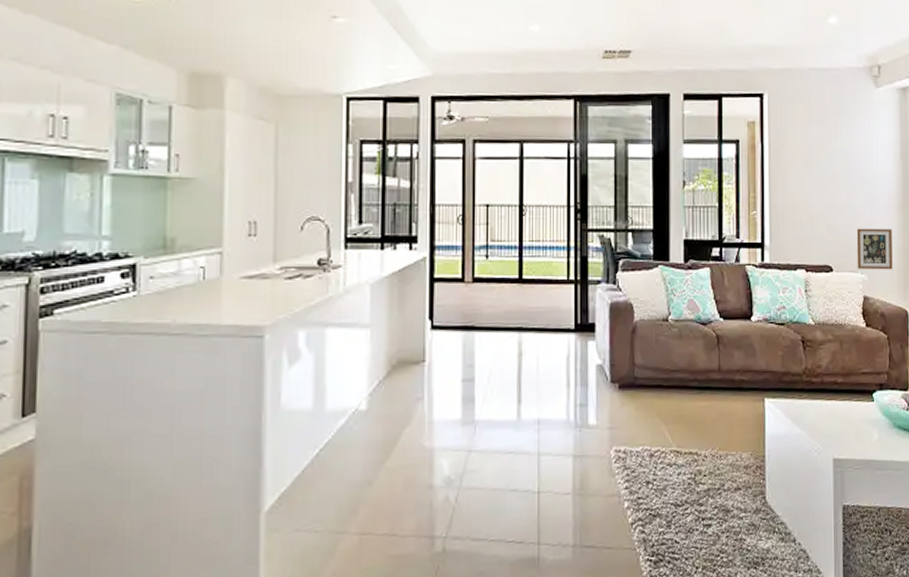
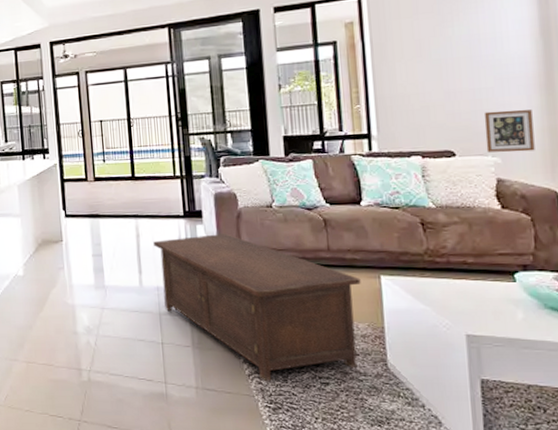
cabinet: none [538,352,747,530] -> present [153,234,361,382]

